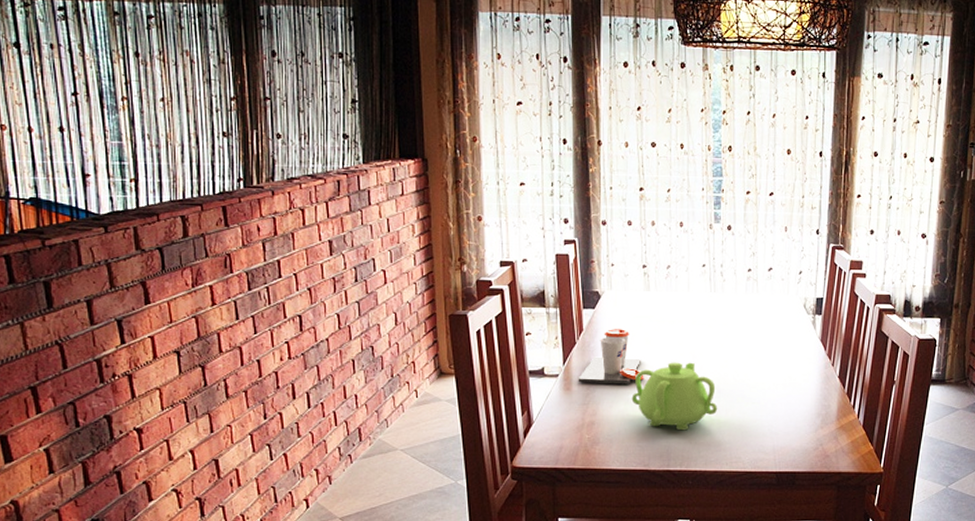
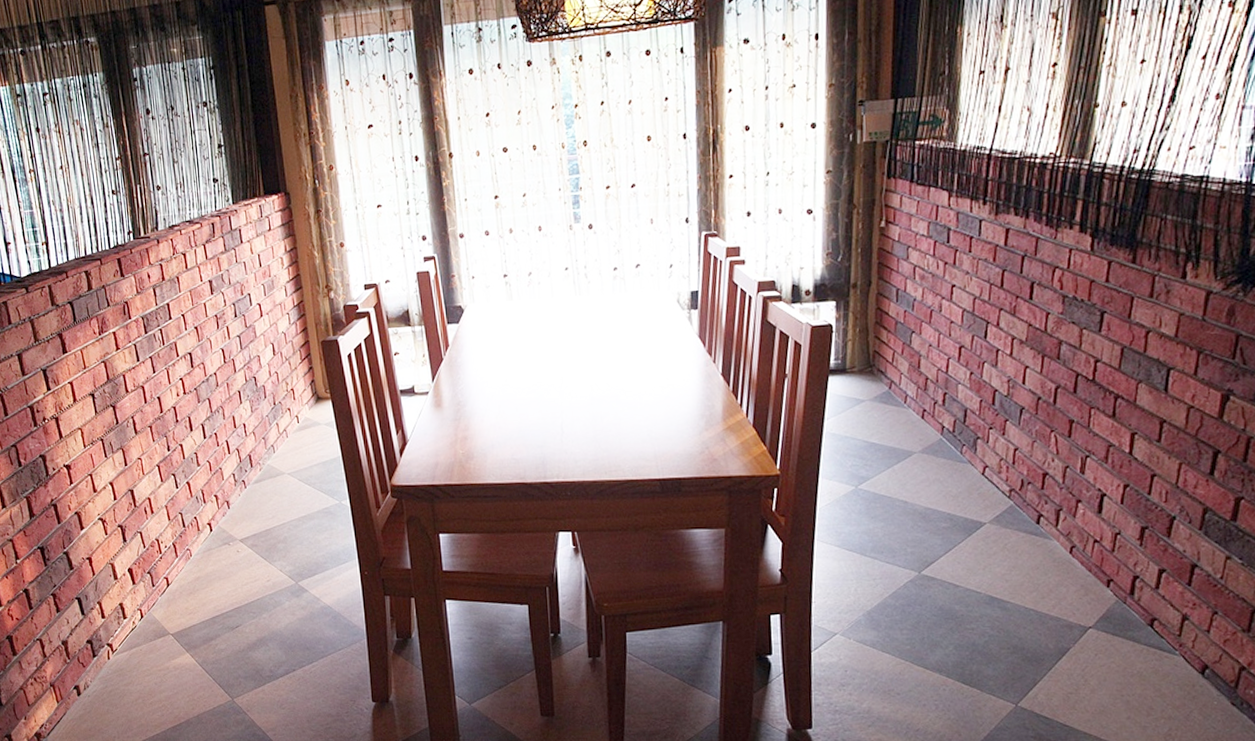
cup: present [578,329,644,384] -> none [447,341,514,399]
teapot: present [631,362,718,431] -> none [502,370,592,441]

